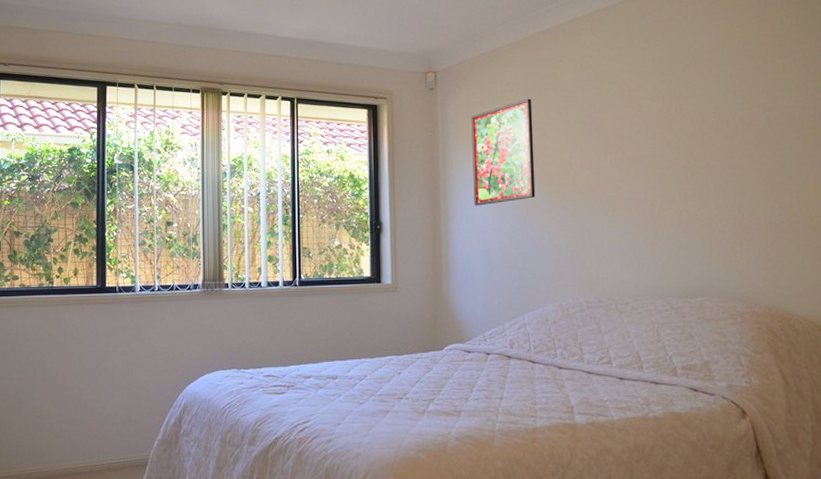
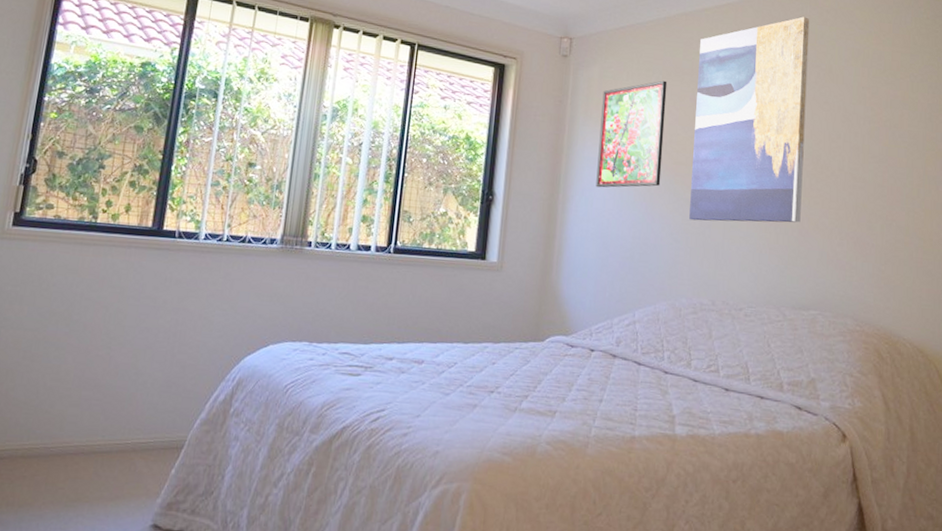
wall art: none [560,16,679,226] -> present [689,16,810,223]

